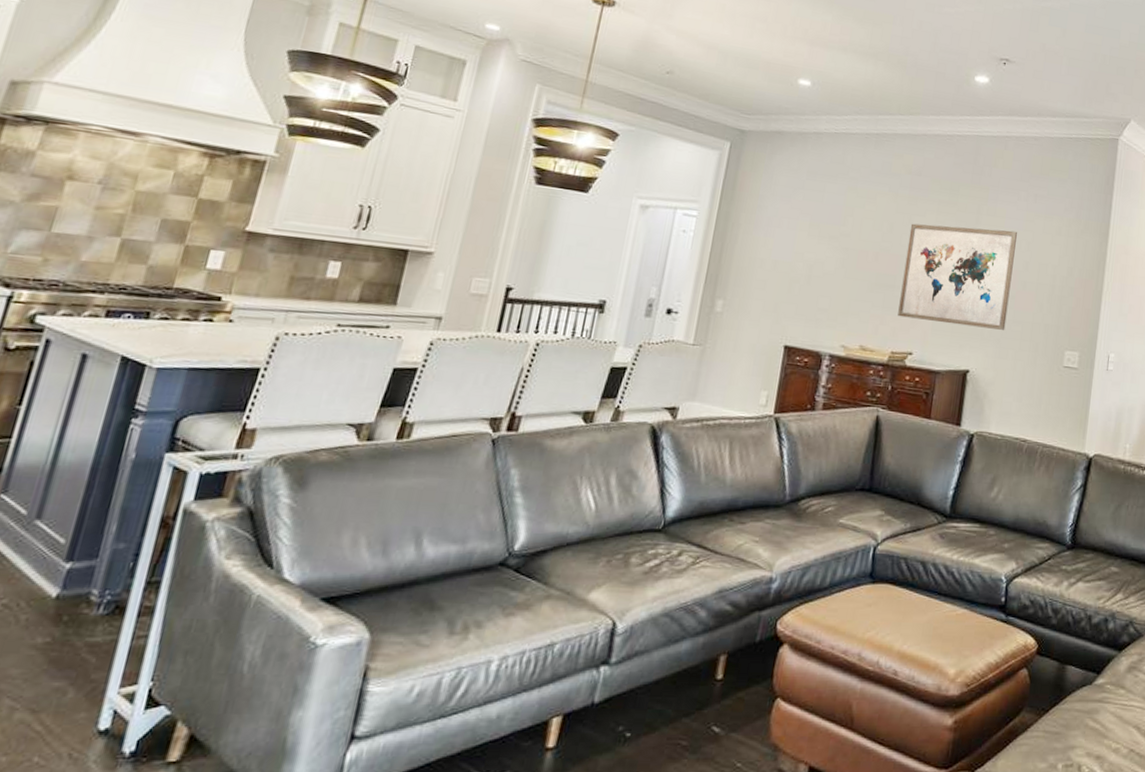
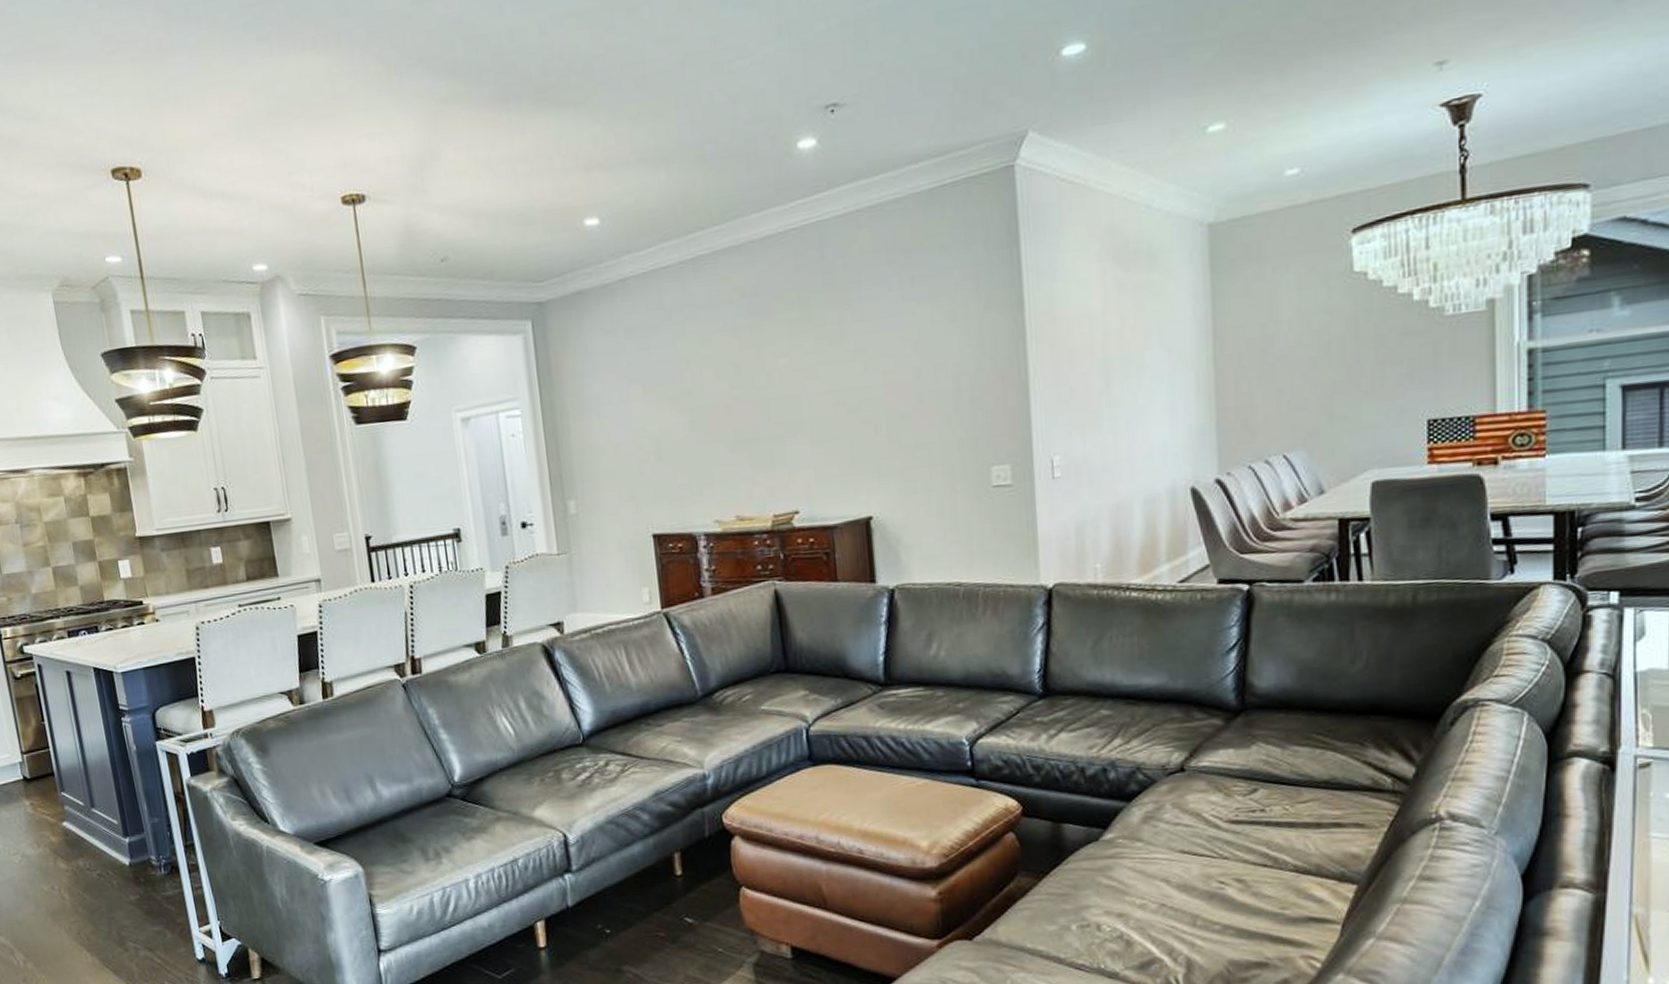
wall art: present [897,223,1017,330] -> none [760,332,907,473]

